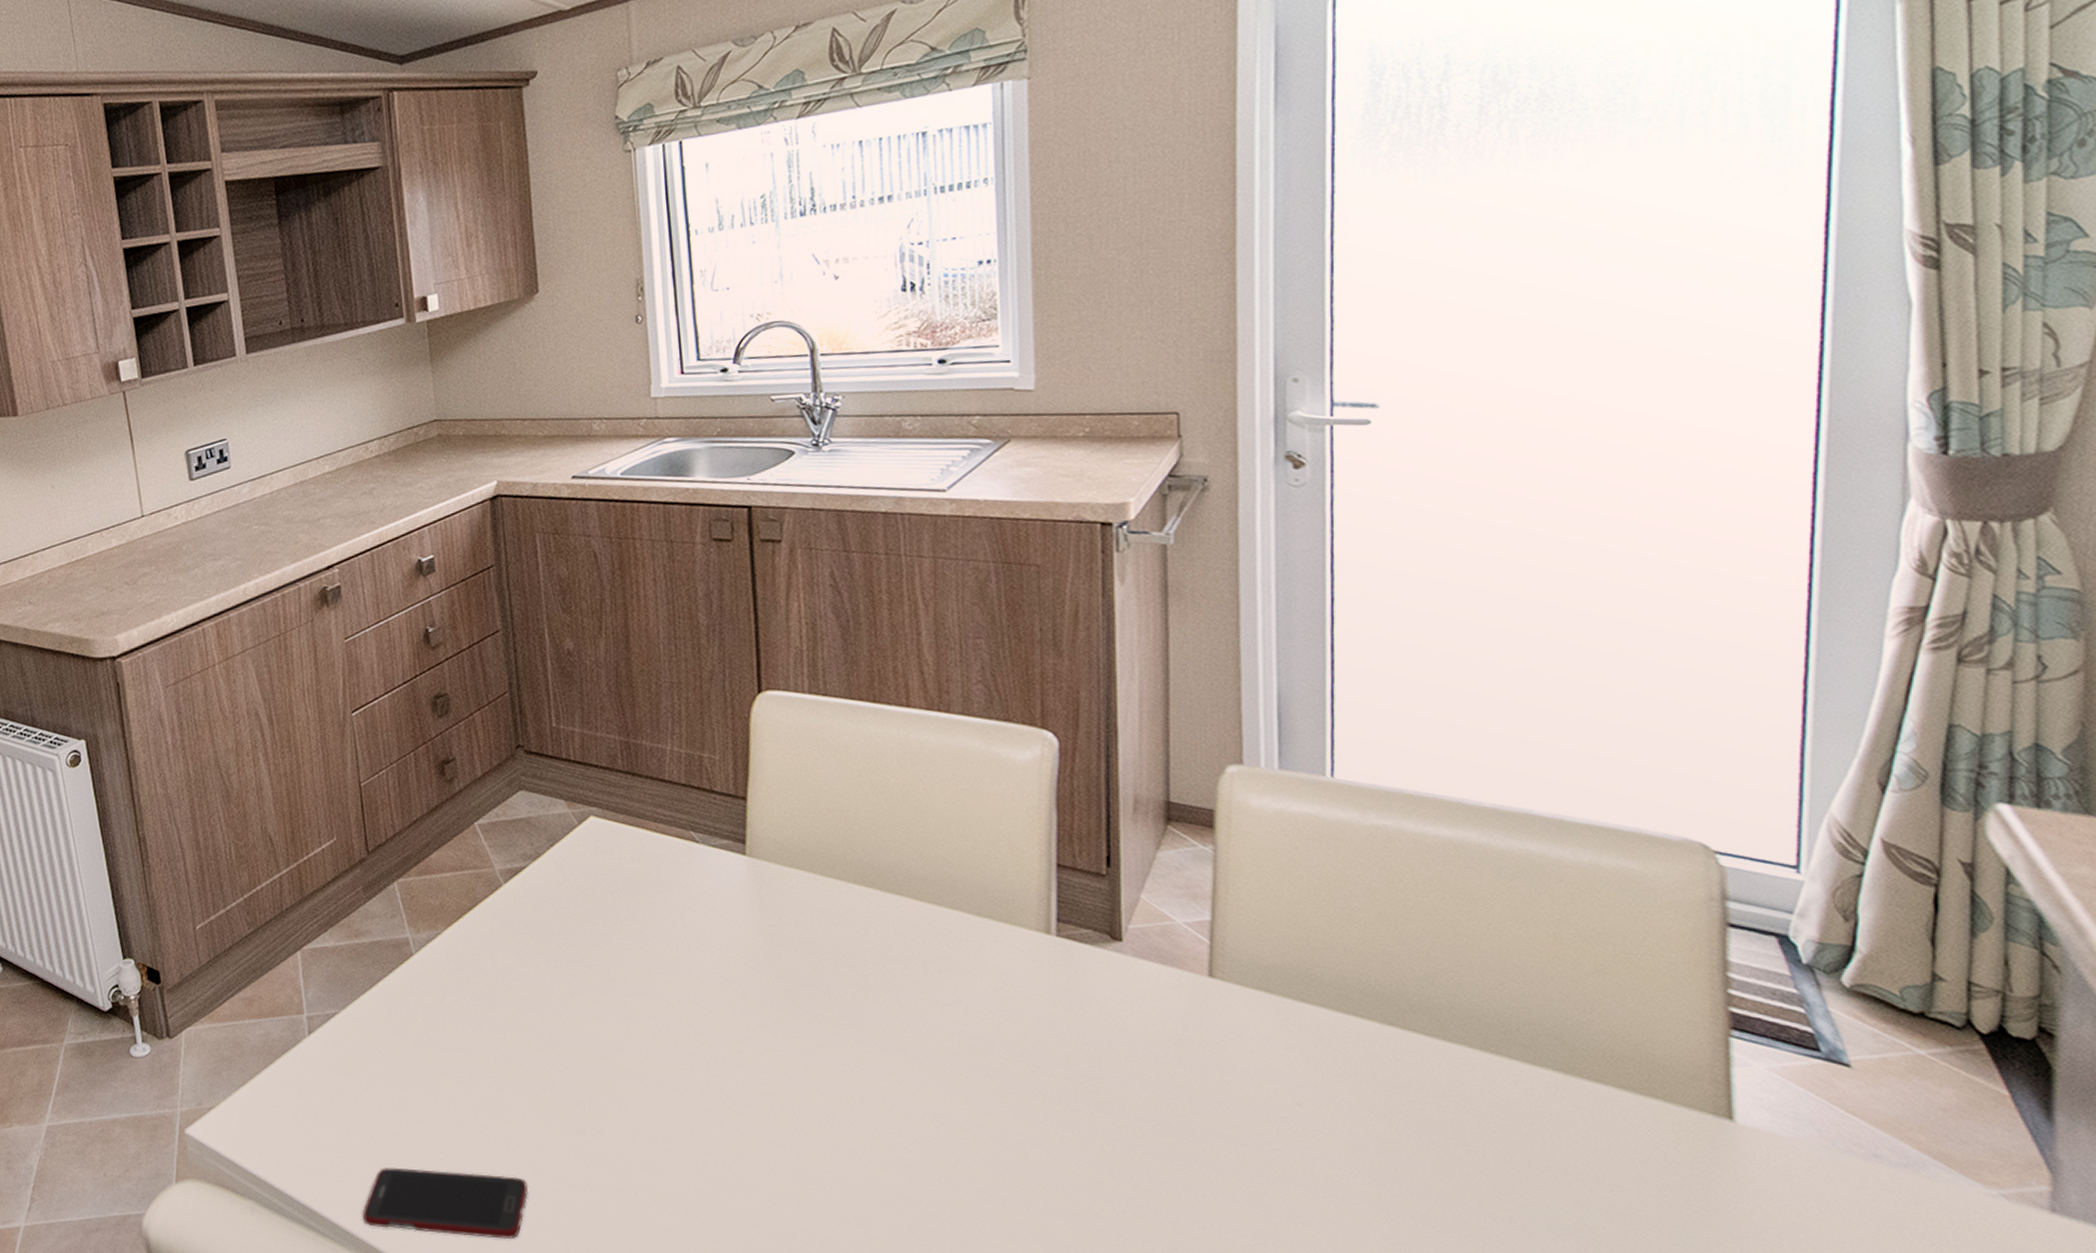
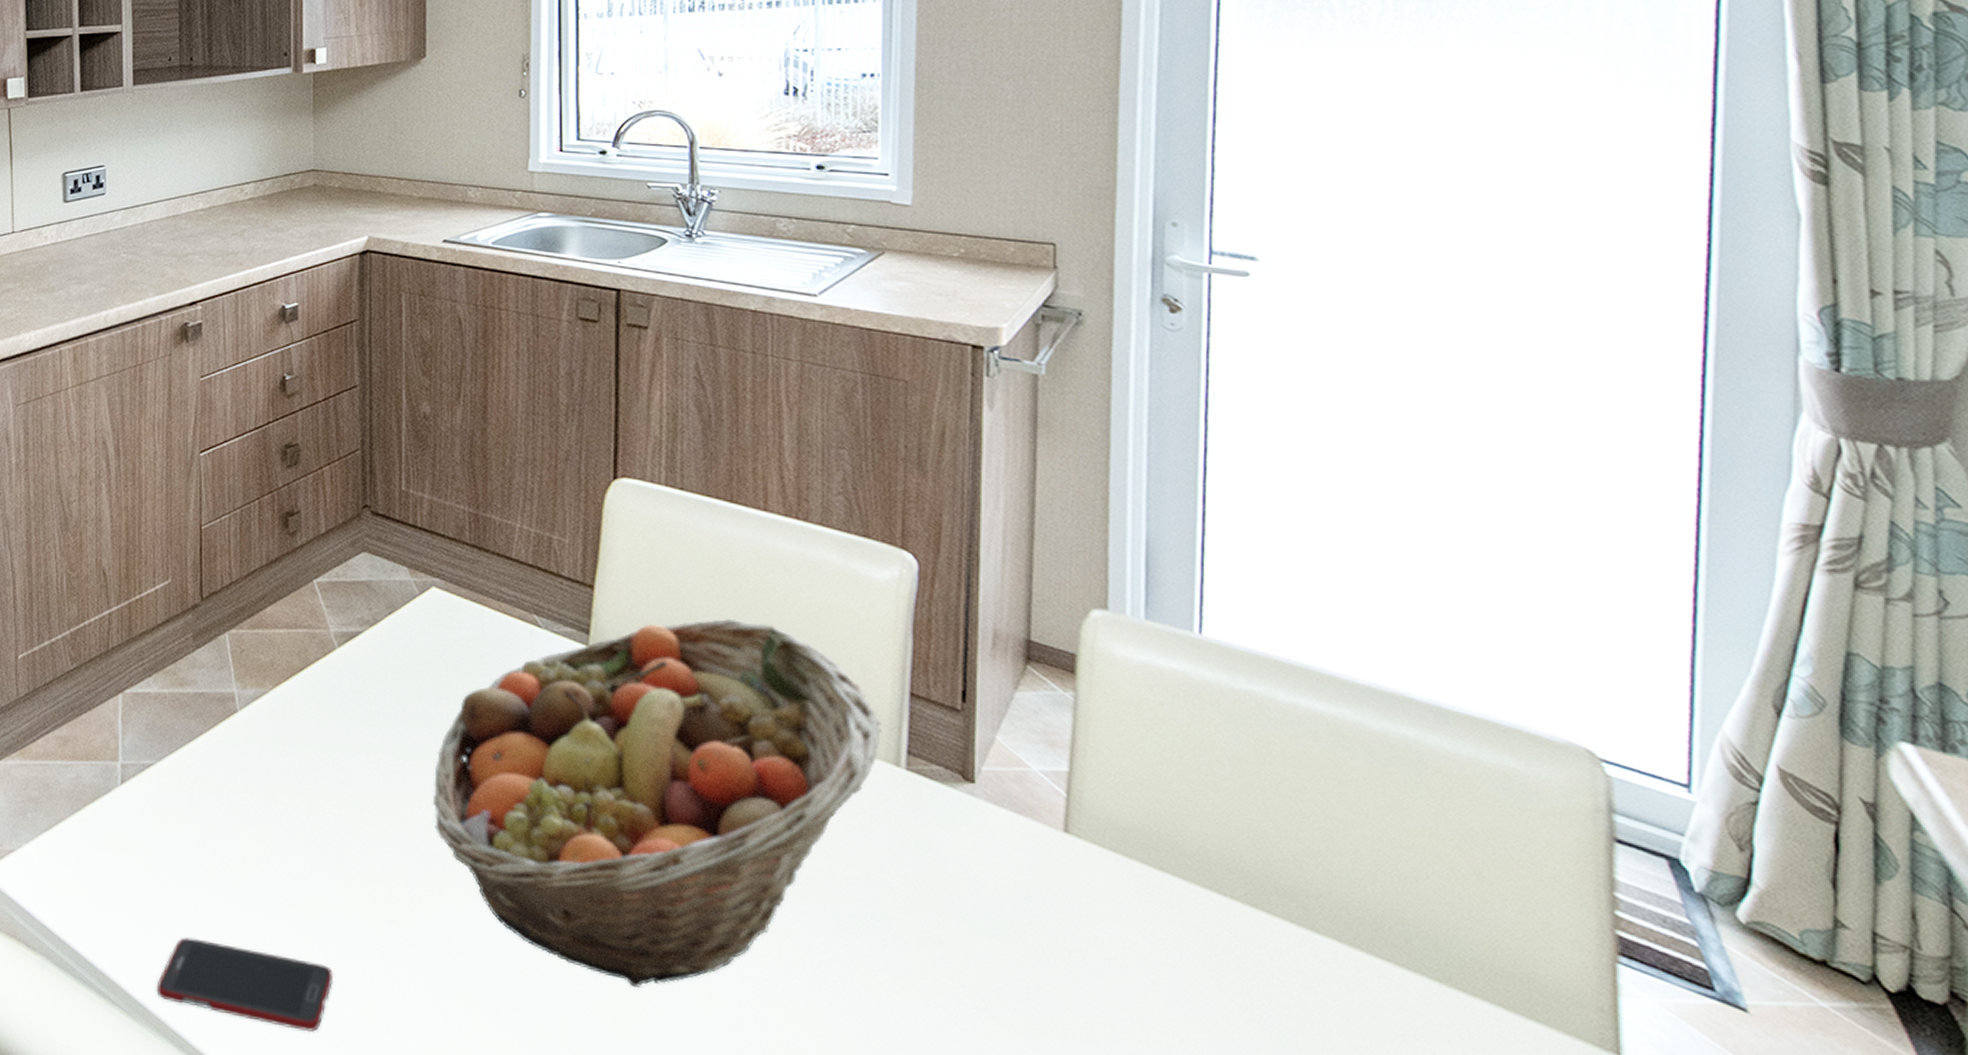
fruit basket: none [607,813,1031,1164] -> present [432,618,881,987]

